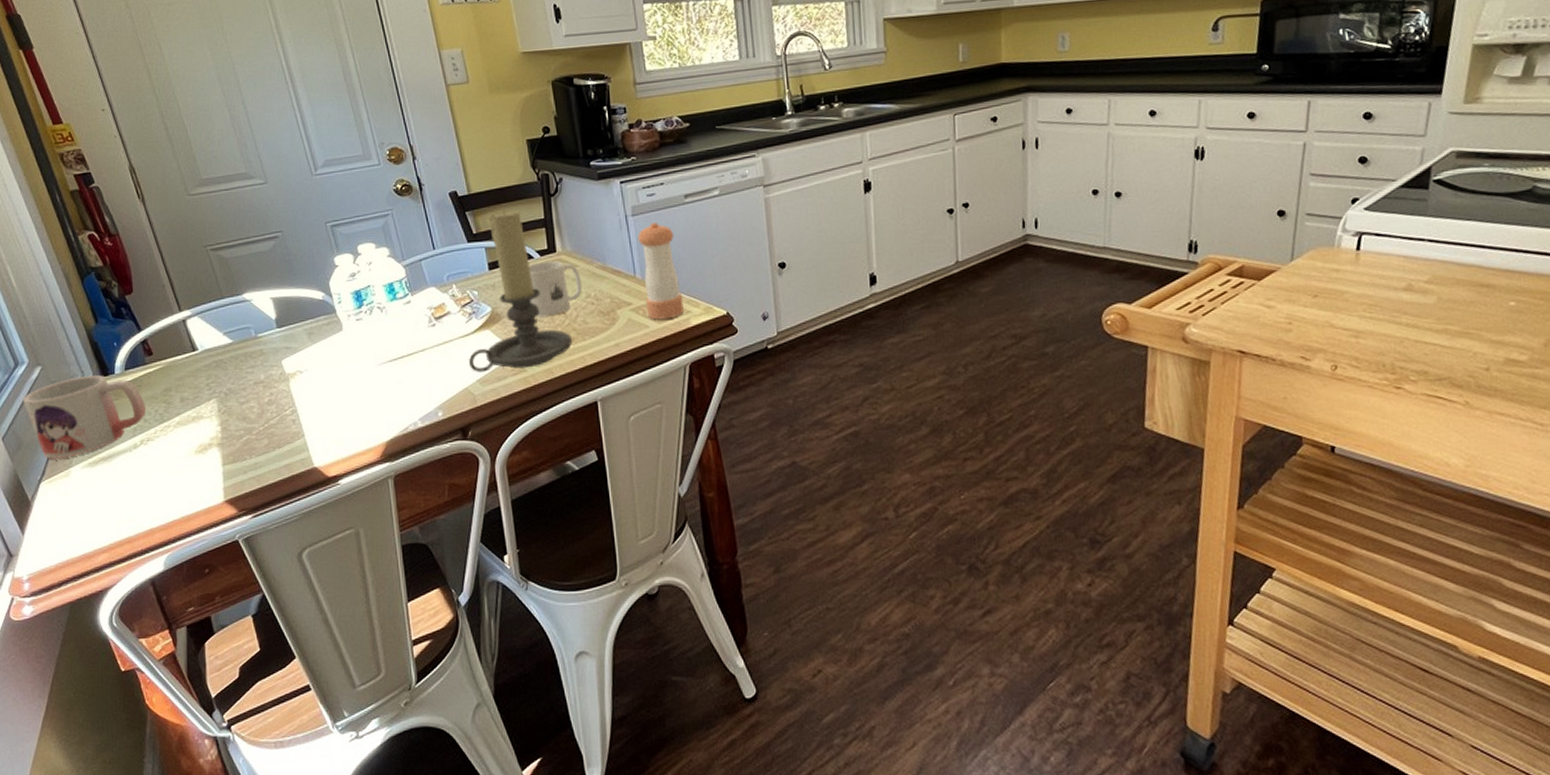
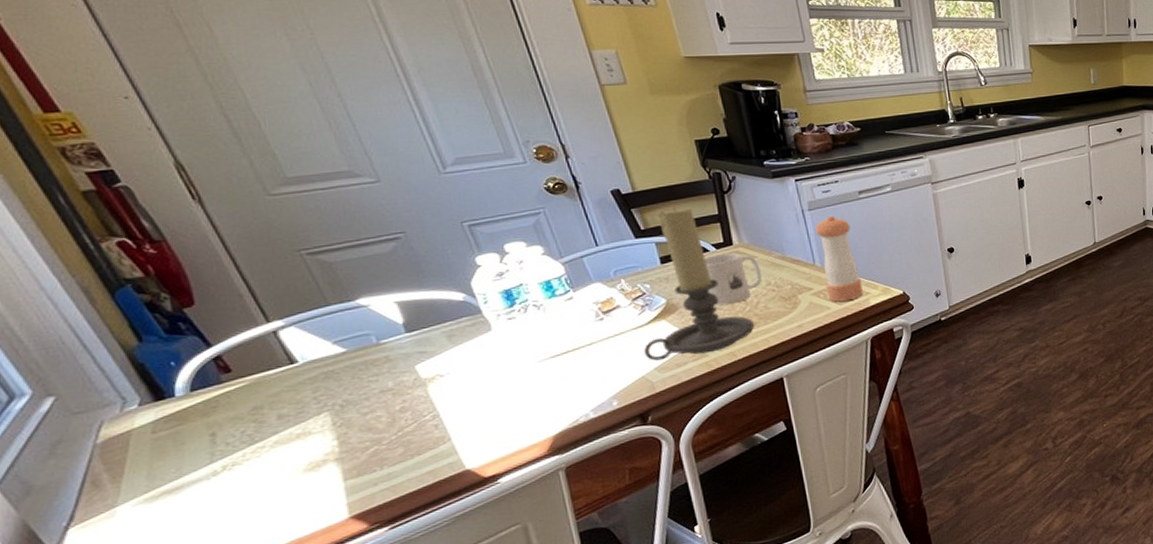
mug: present [22,375,145,459] -> none [26,400,227,501]

